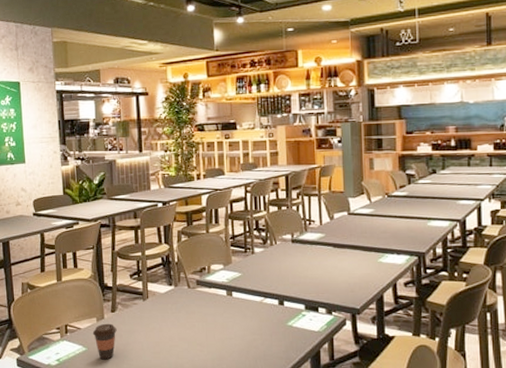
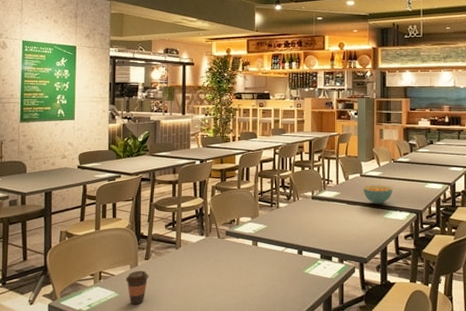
cereal bowl: none [351,224,388,246] -> present [363,185,393,204]

